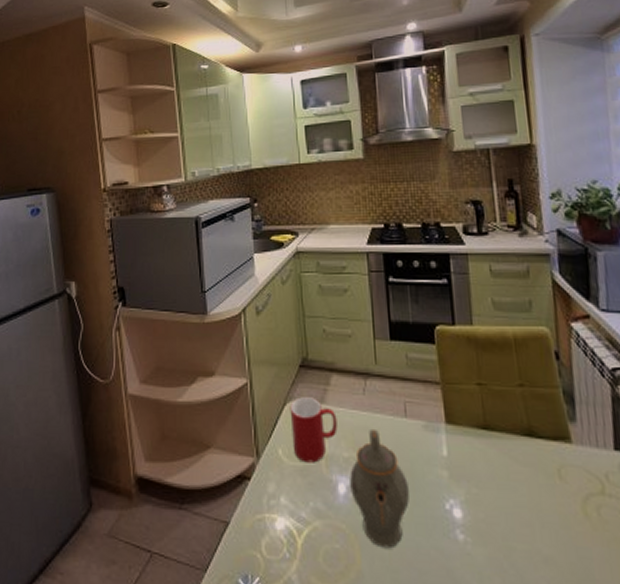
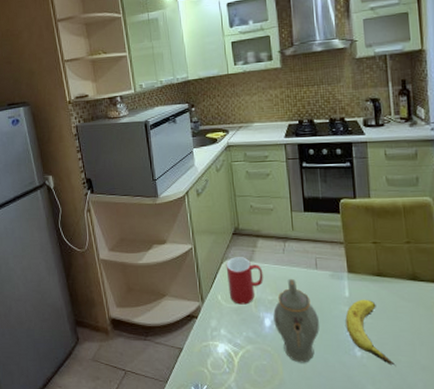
banana: none [443,460,510,556] -> present [345,299,396,366]

